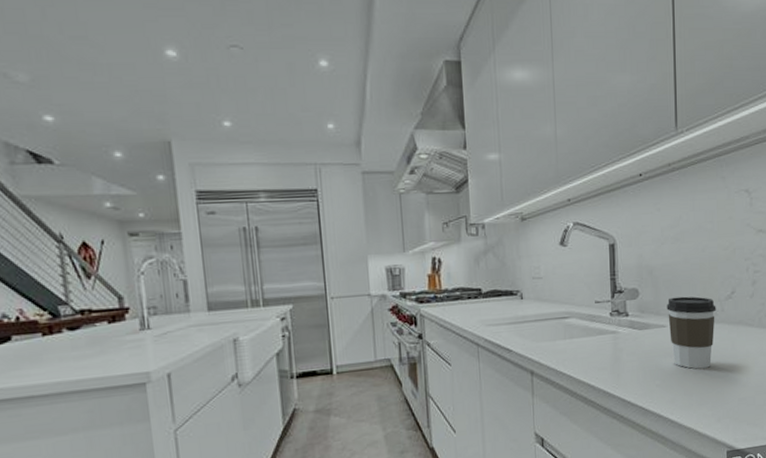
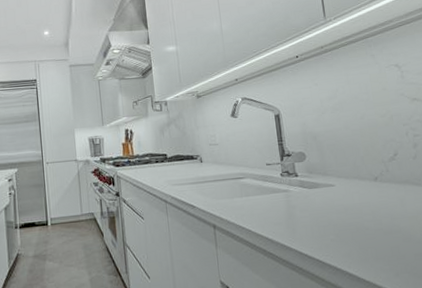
coffee cup: present [666,296,716,369] -> none [332,158,383,225]

